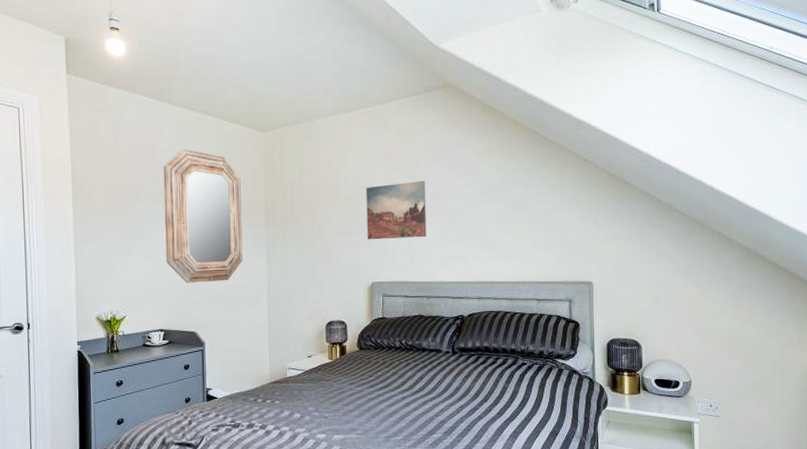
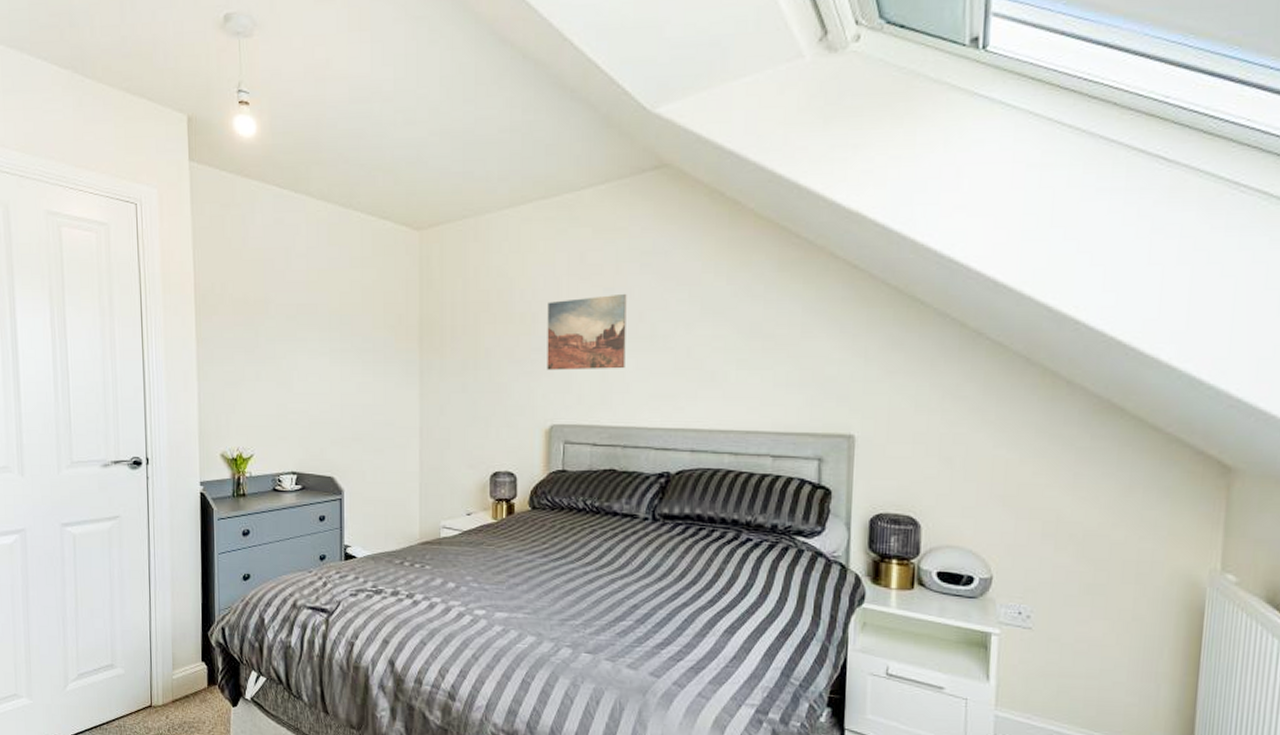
home mirror: present [163,150,243,283] -> none [298,253,391,418]

